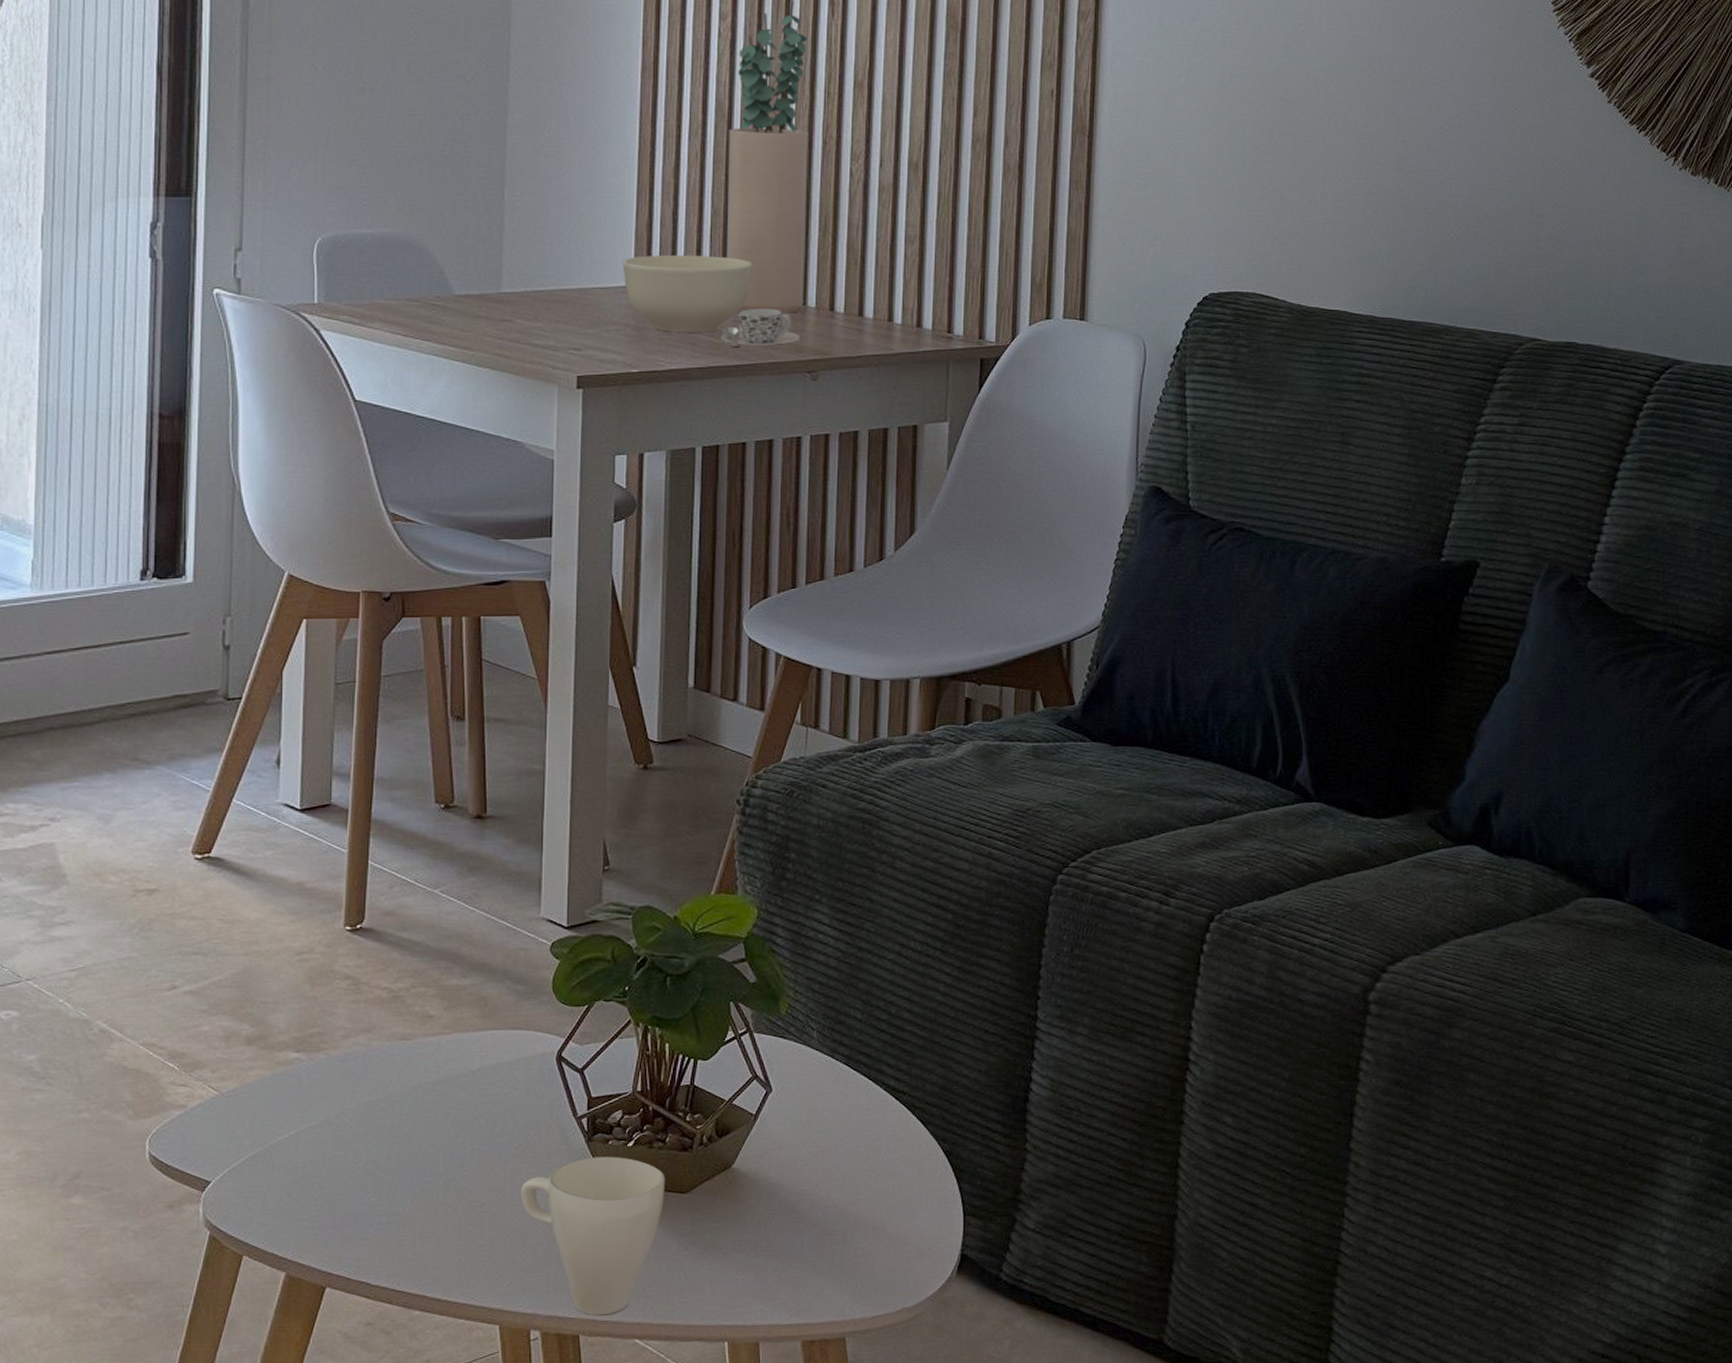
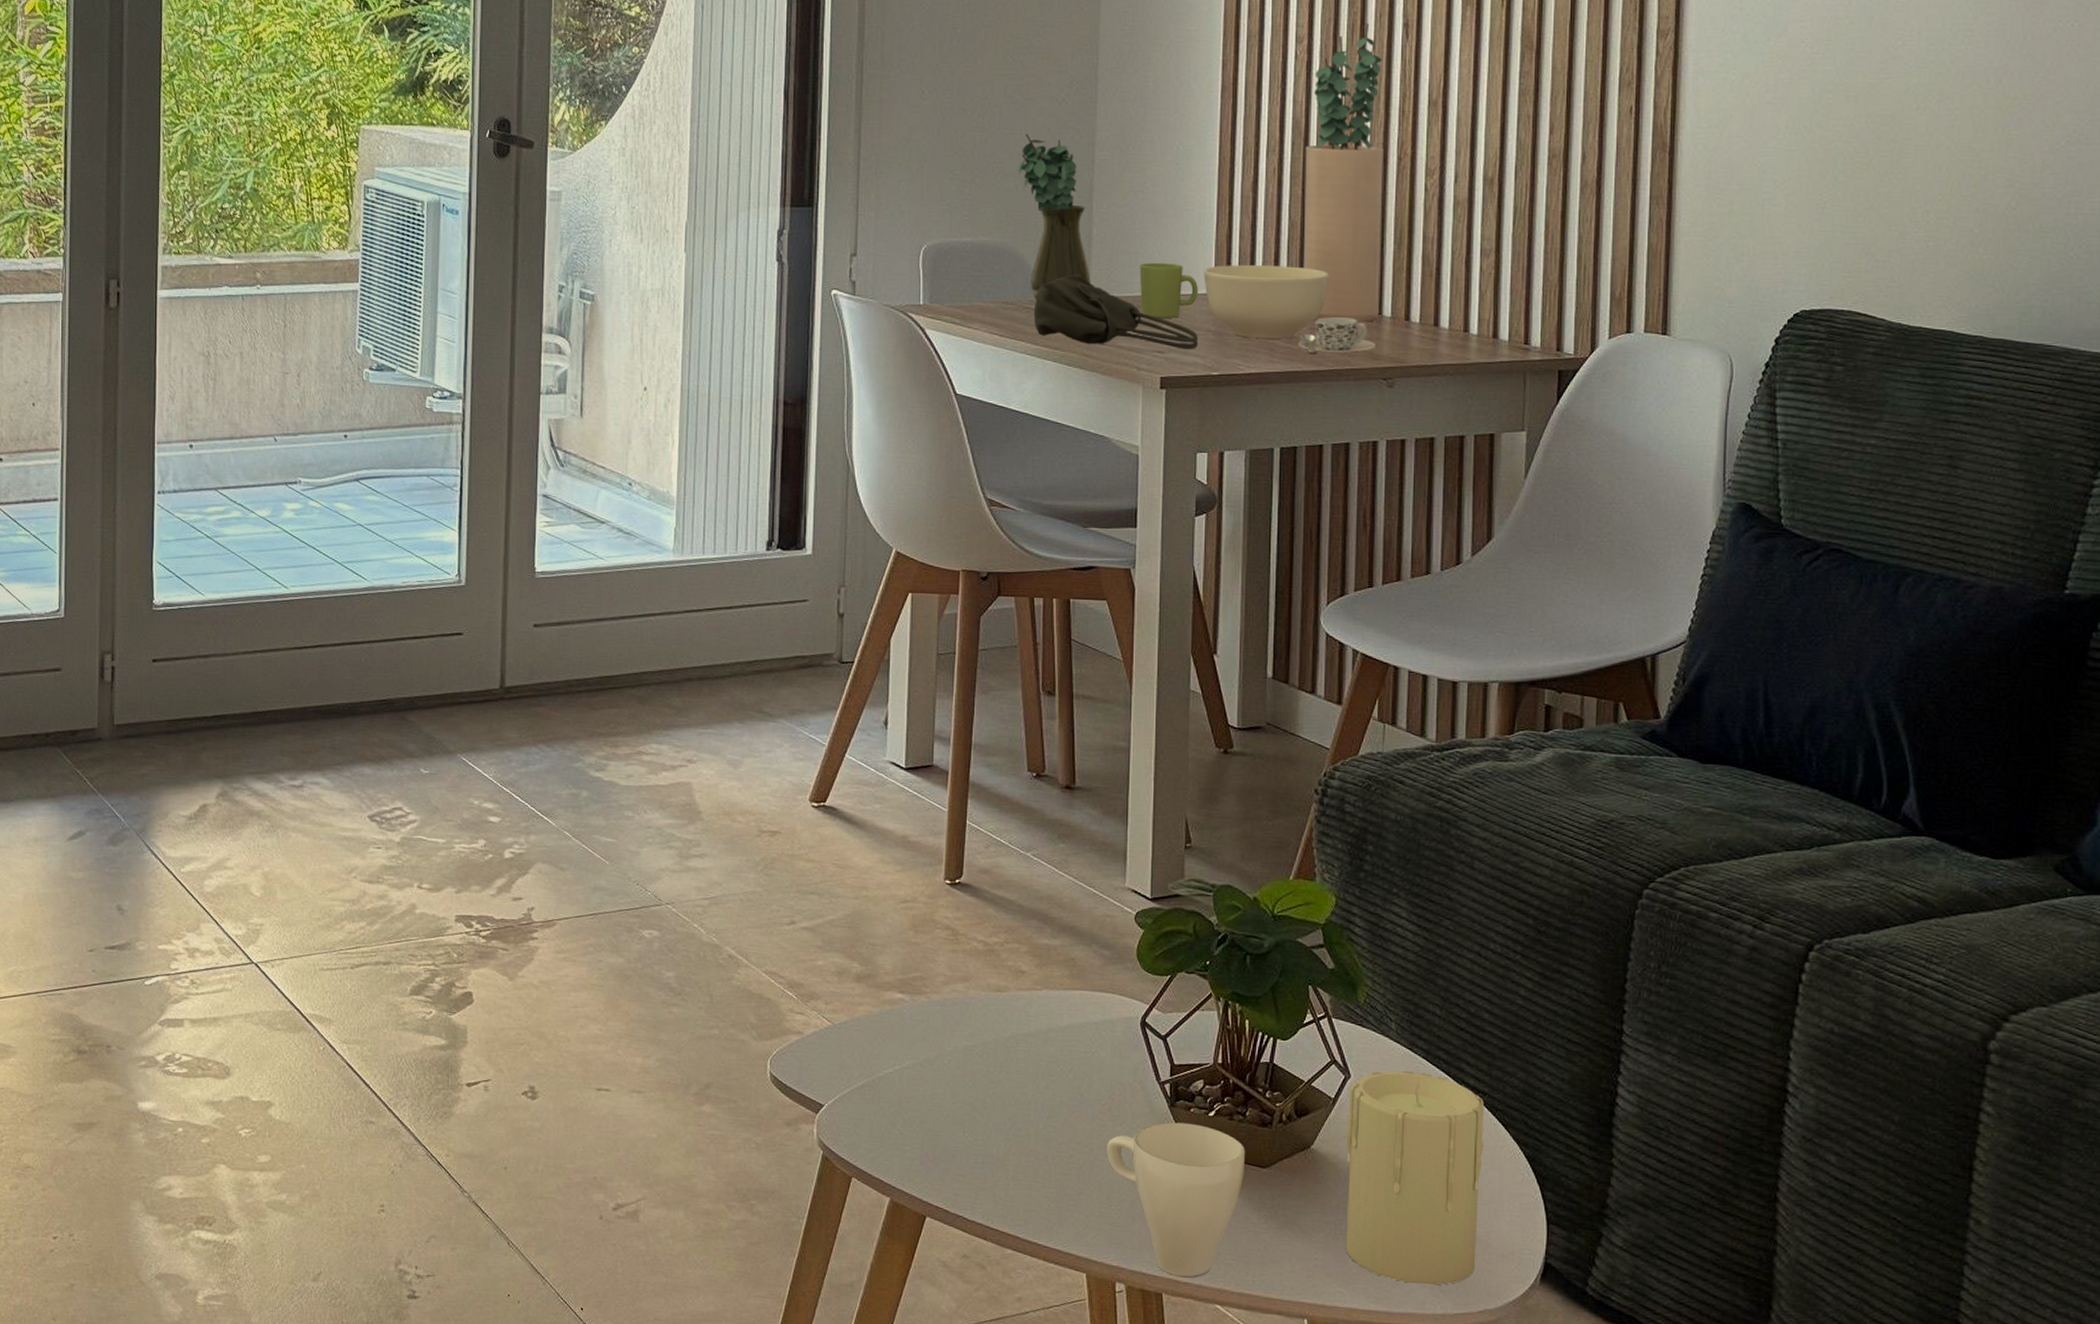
vase: none [424,116,502,295] -> present [1019,134,1091,299]
handbag: none [440,267,617,346] -> present [1033,274,1199,350]
mug: none [554,253,617,314] -> present [1139,262,1198,319]
candle: none [767,1078,904,1292] -> present [1346,1070,1485,1285]

